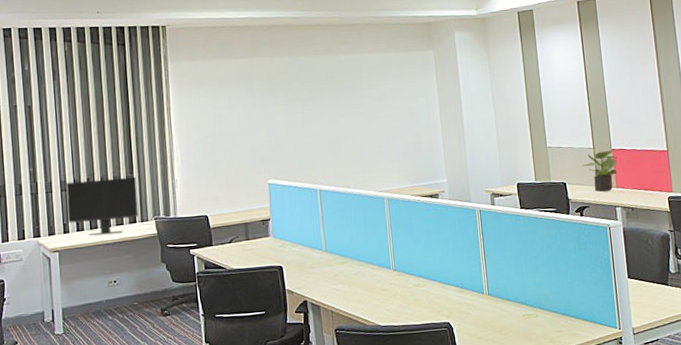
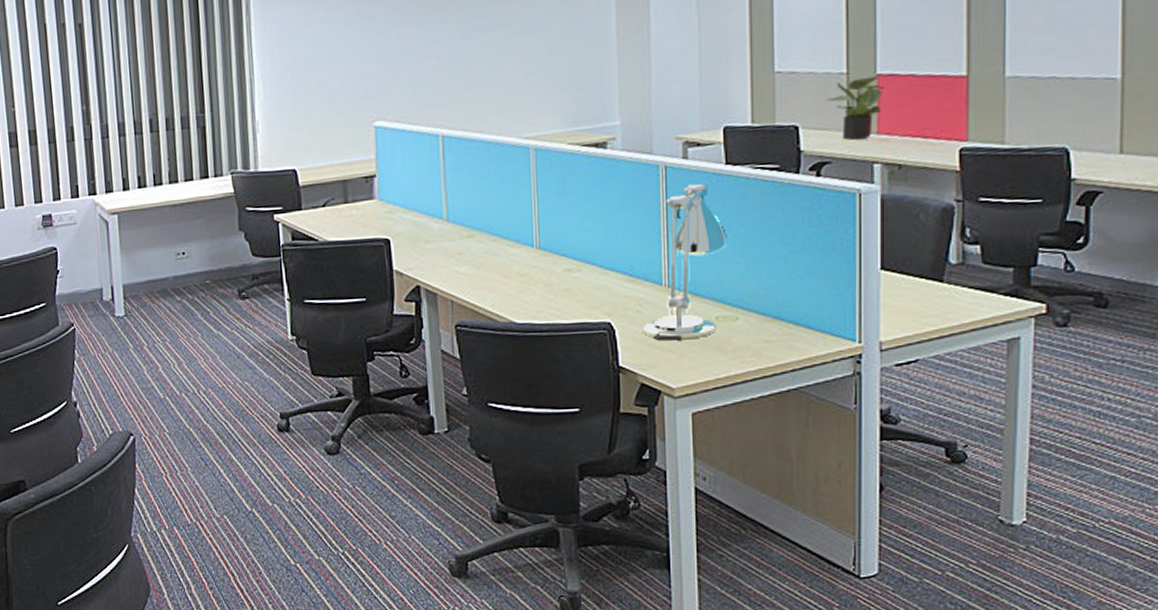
computer monitor: present [66,176,139,236] -> none [124,117,211,195]
desk lamp: none [473,222,526,334] -> present [643,183,727,341]

